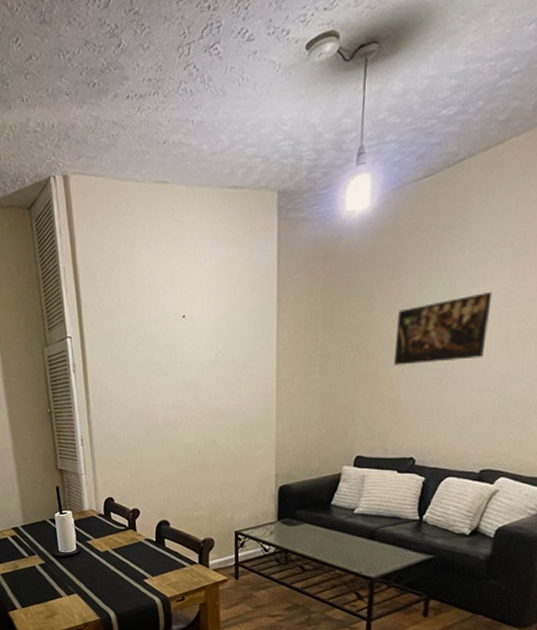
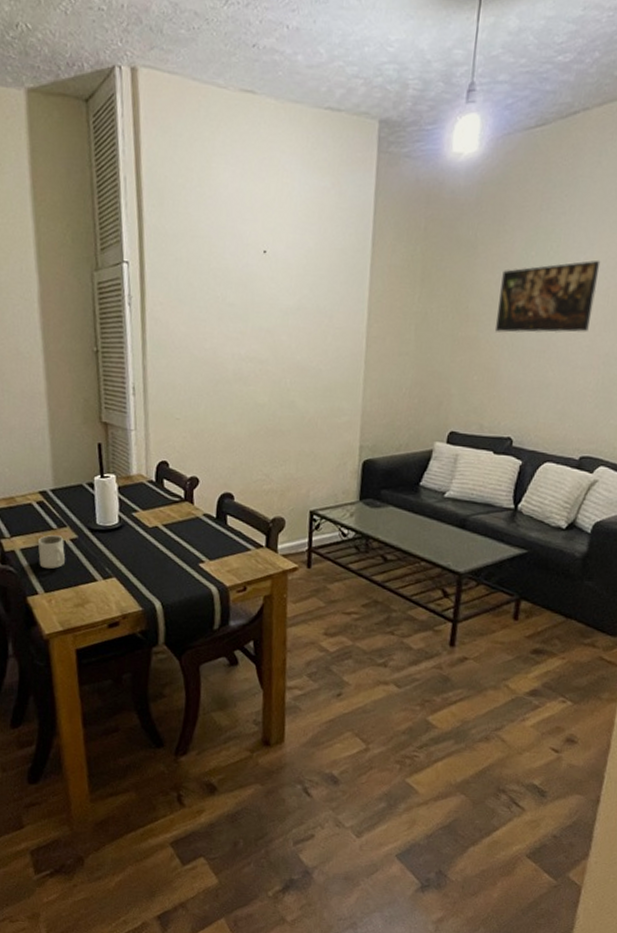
mug: none [14,562,36,588] -> present [37,535,65,569]

